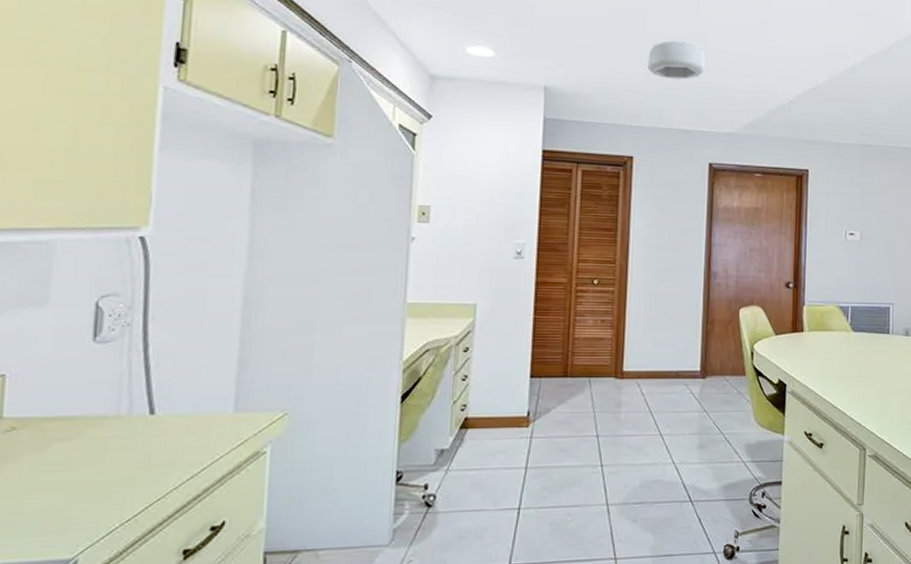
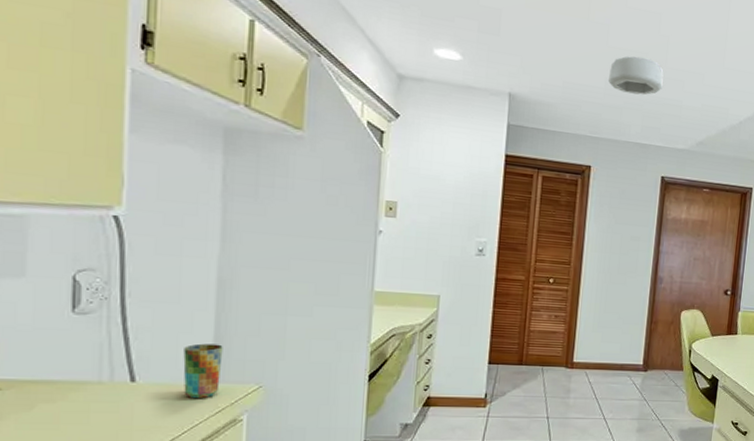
cup: none [205,369,247,429] -> present [183,343,223,398]

